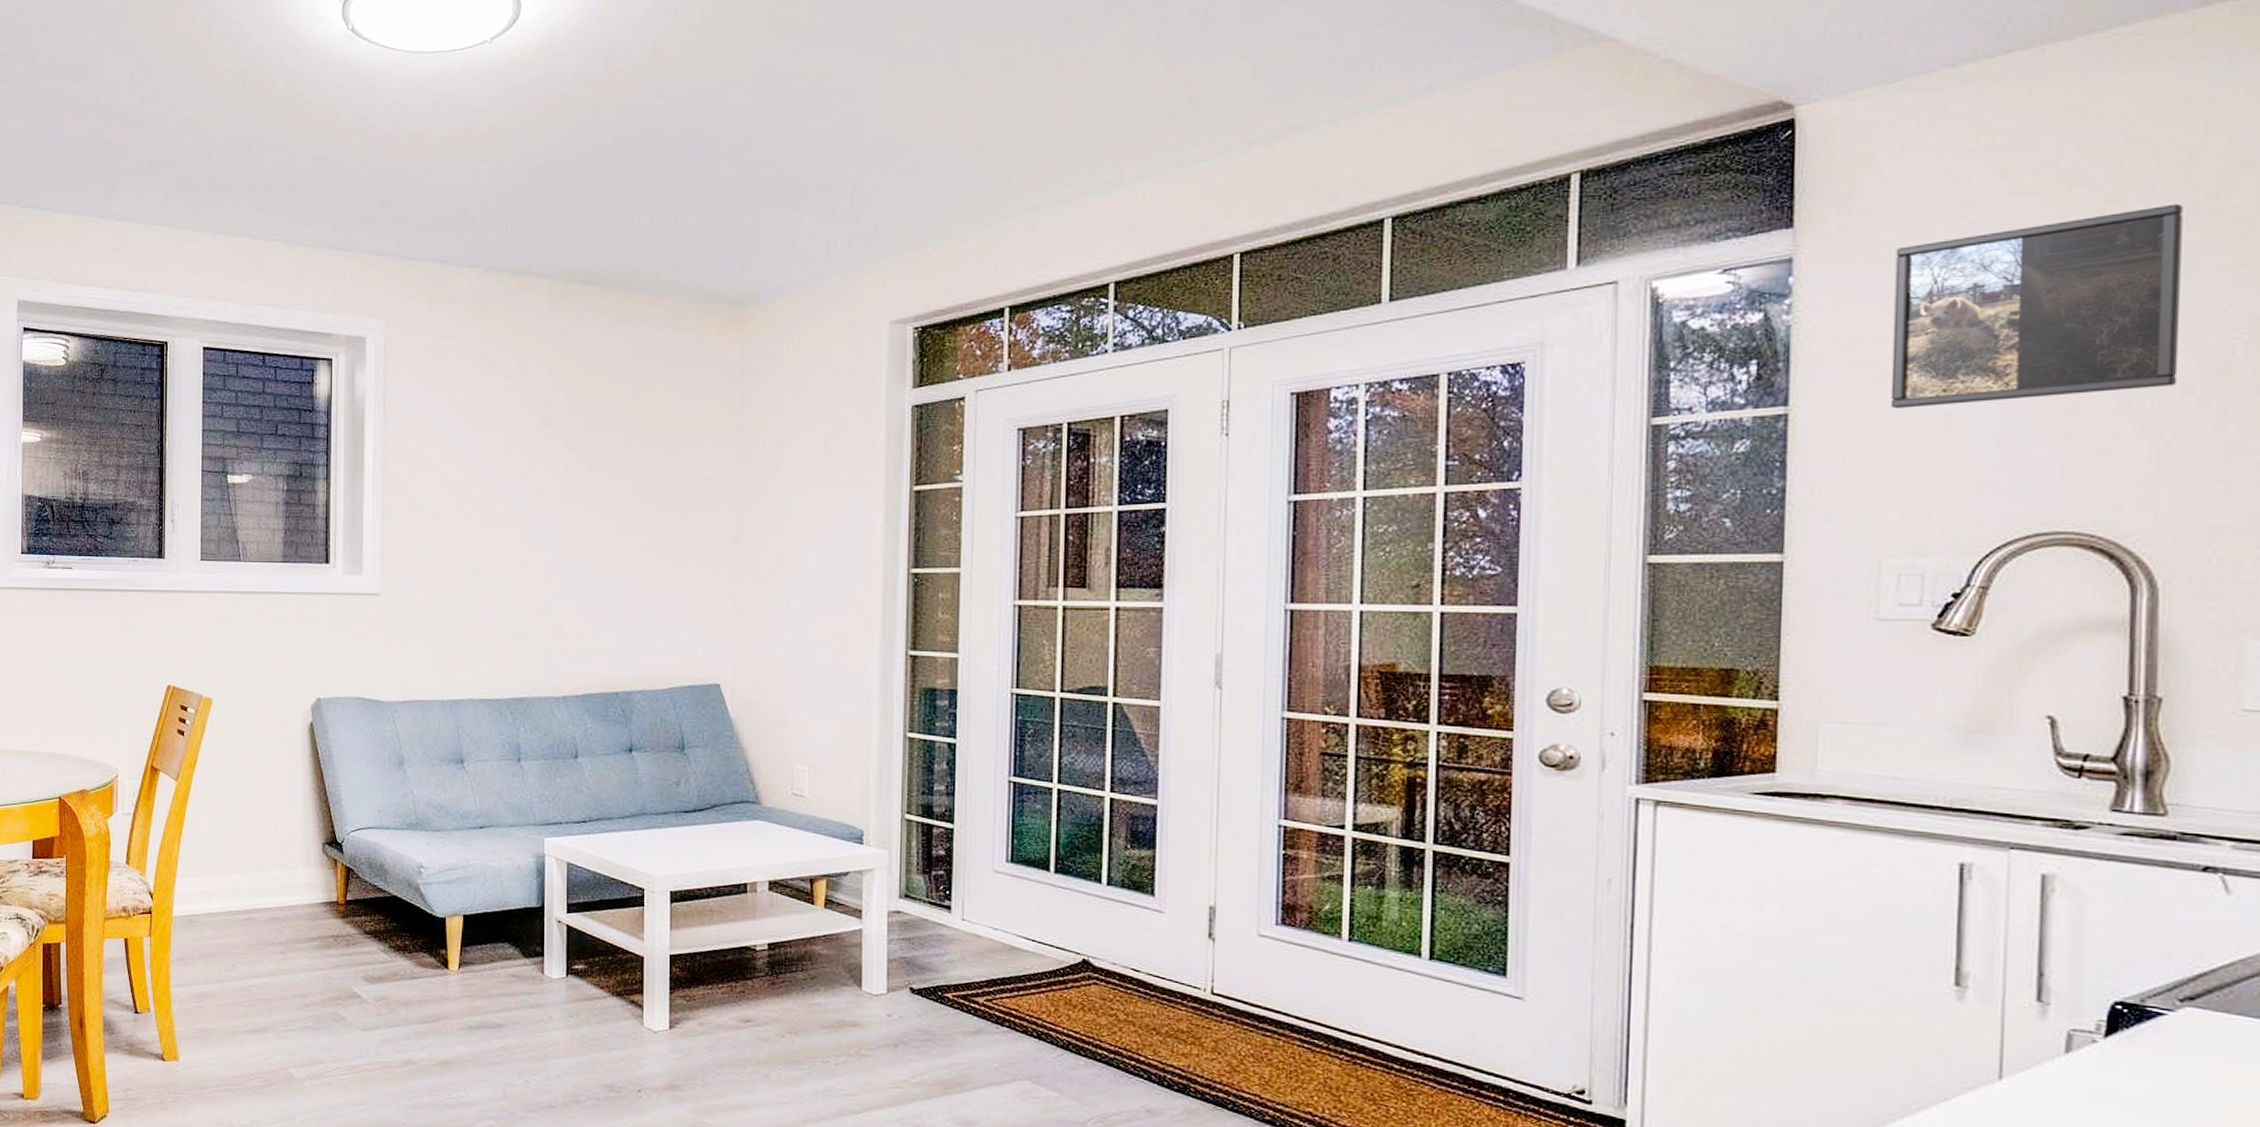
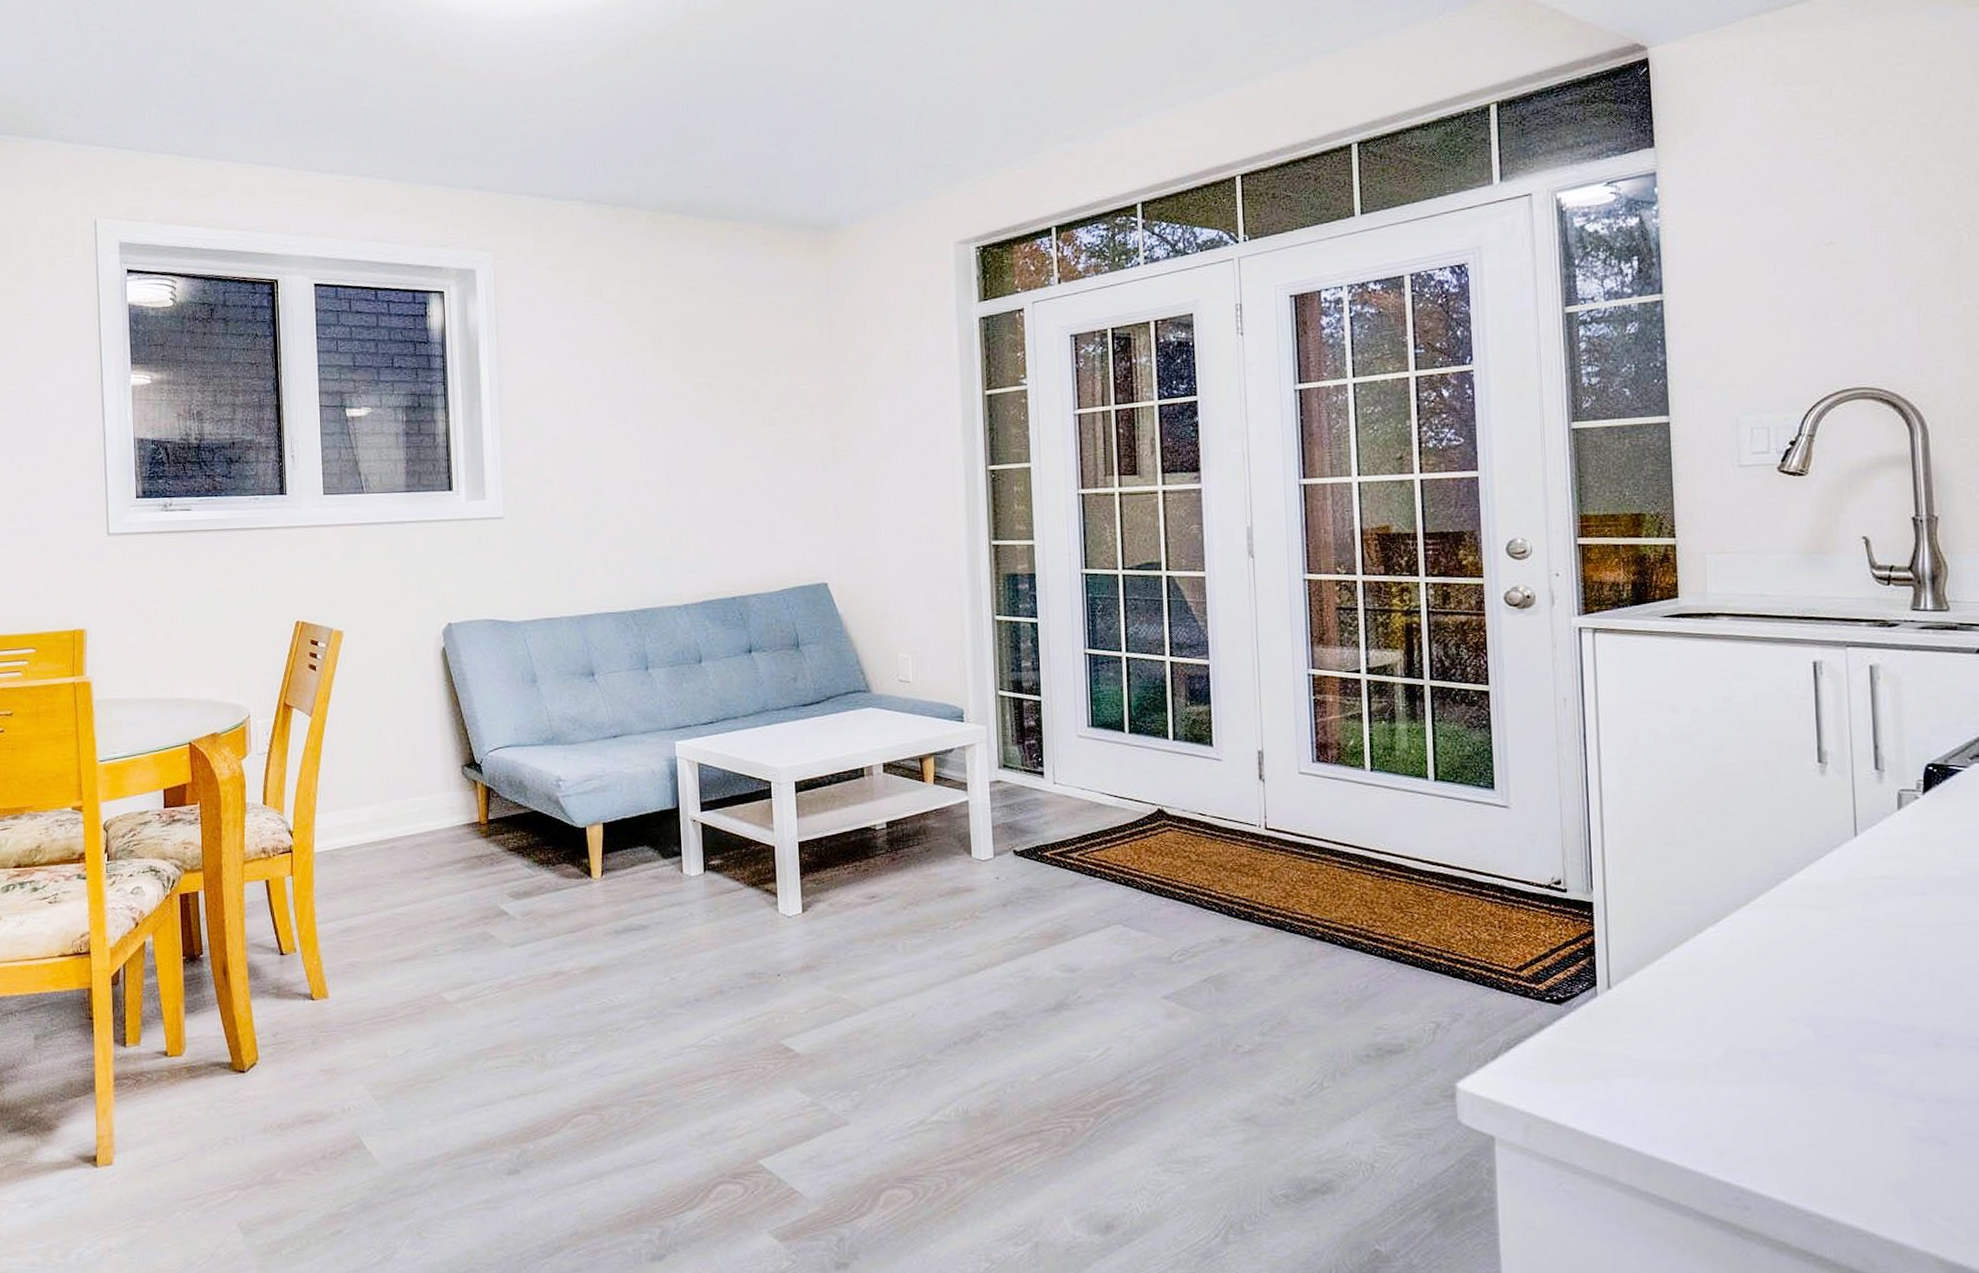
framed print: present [1890,204,2183,408] -> none [1728,124,1927,293]

